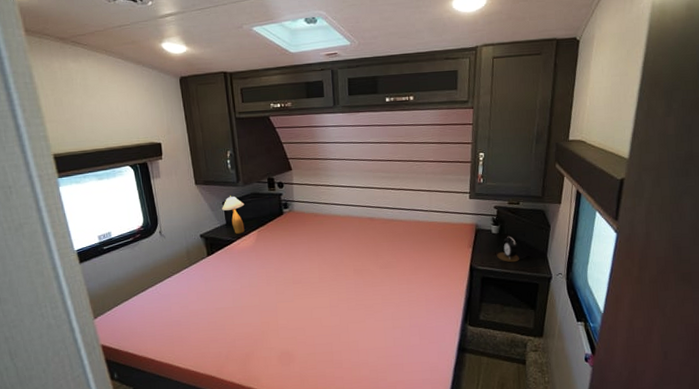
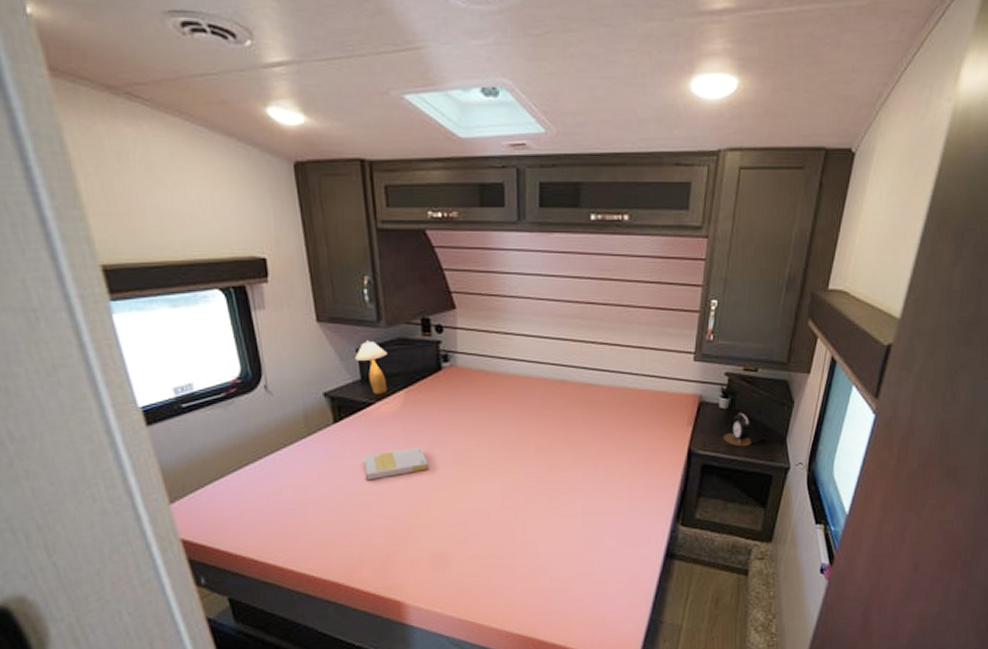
book: none [229,271,276,298] -> present [363,446,428,481]

